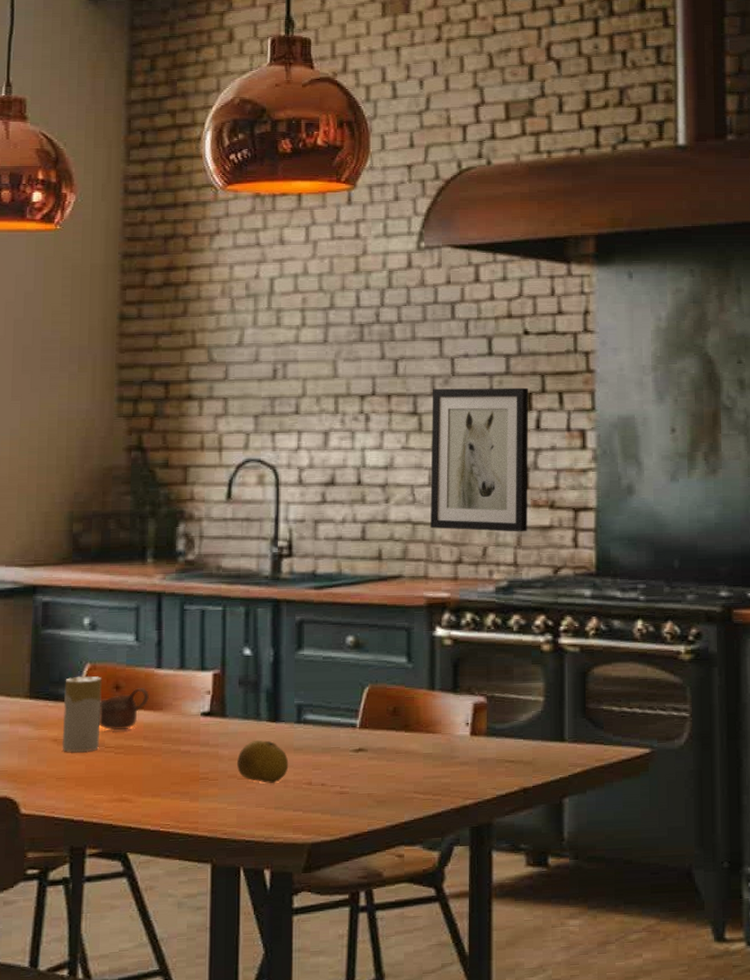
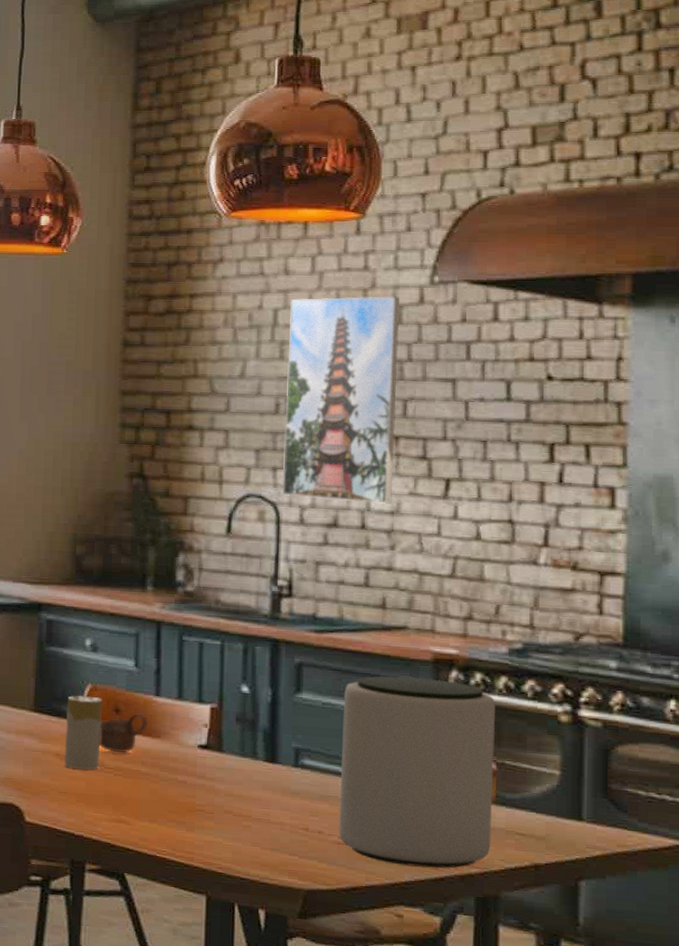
fruit: present [237,739,289,783] -> none [233,778,285,824]
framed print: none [280,262,390,460] -> present [282,296,400,504]
plant pot: none [341,623,485,806] -> present [339,676,495,868]
wall art: present [430,387,529,532] -> none [439,433,551,593]

